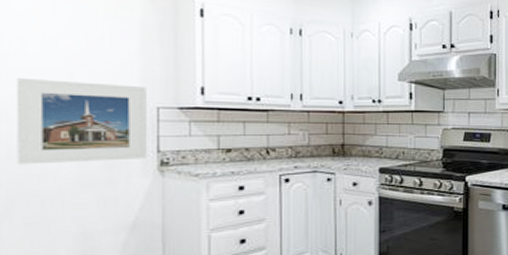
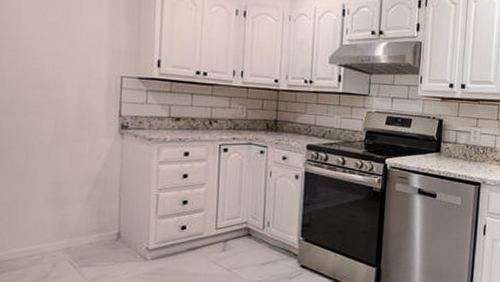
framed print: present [15,77,148,165] -> none [9,43,114,122]

